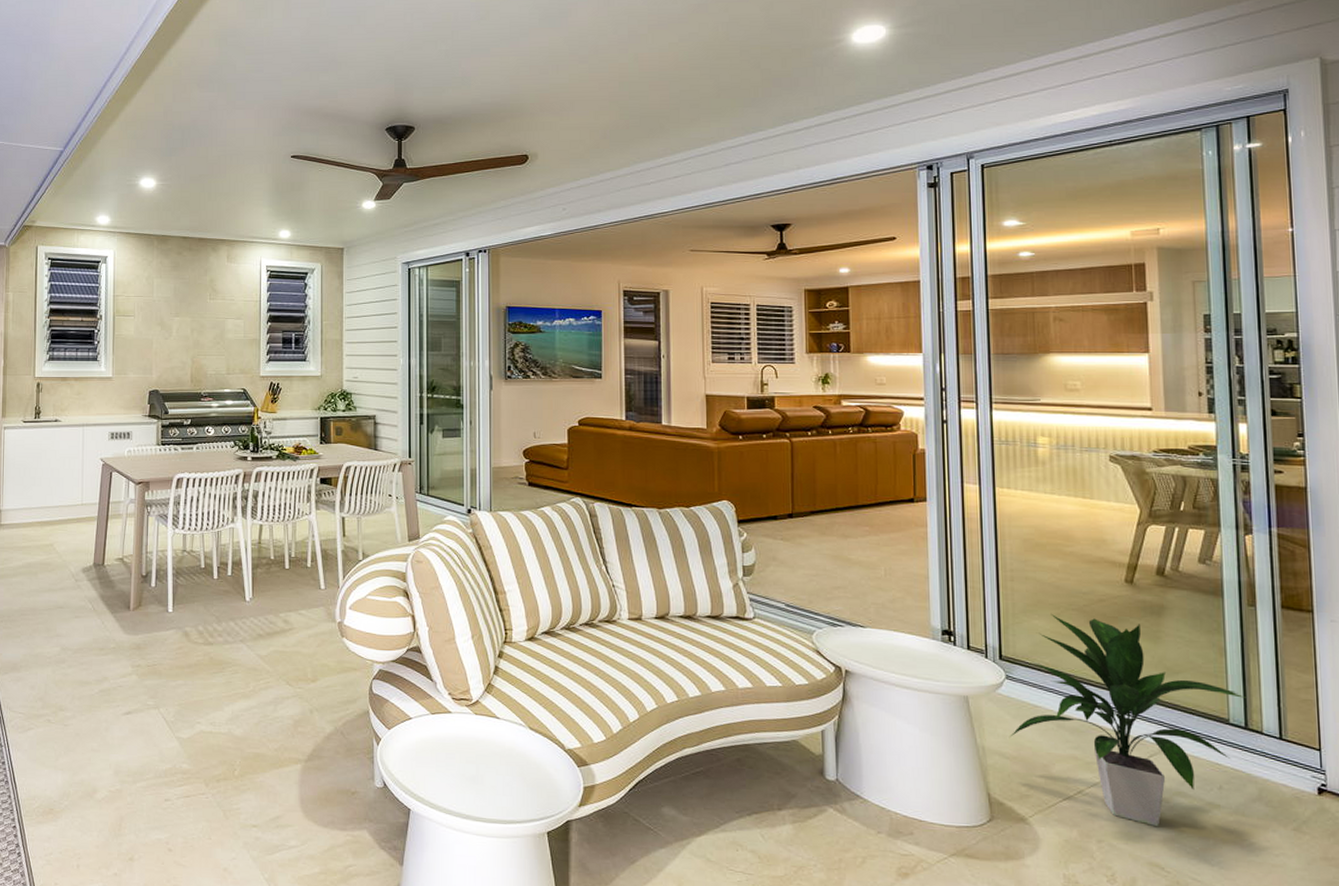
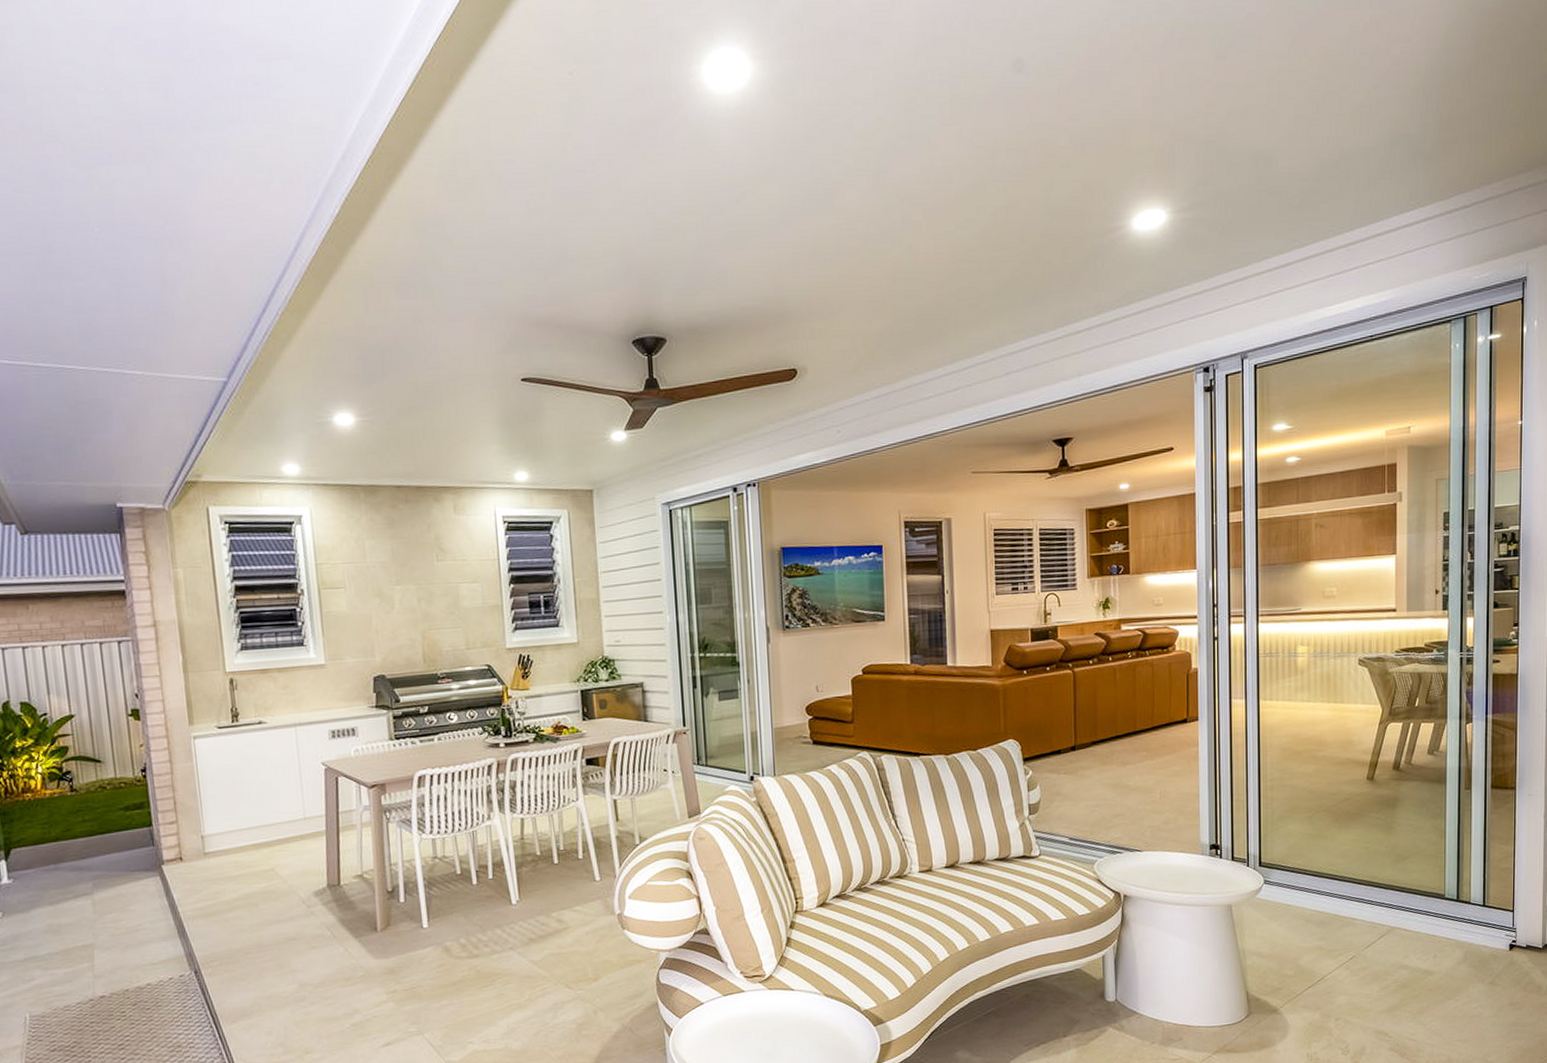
indoor plant: present [1010,613,1246,827] -> none [1266,816,1459,999]

